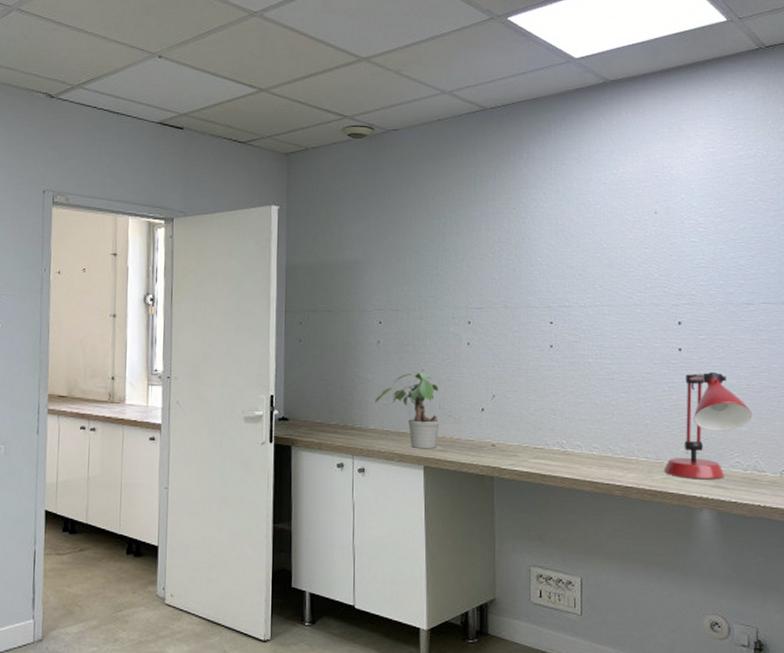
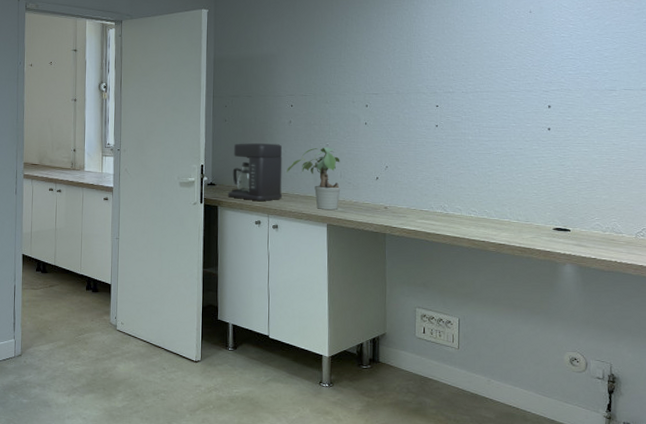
coffee maker: none [303,368,370,440] -> present [227,143,283,202]
desk lamp: present [663,372,752,480] -> none [532,148,612,239]

